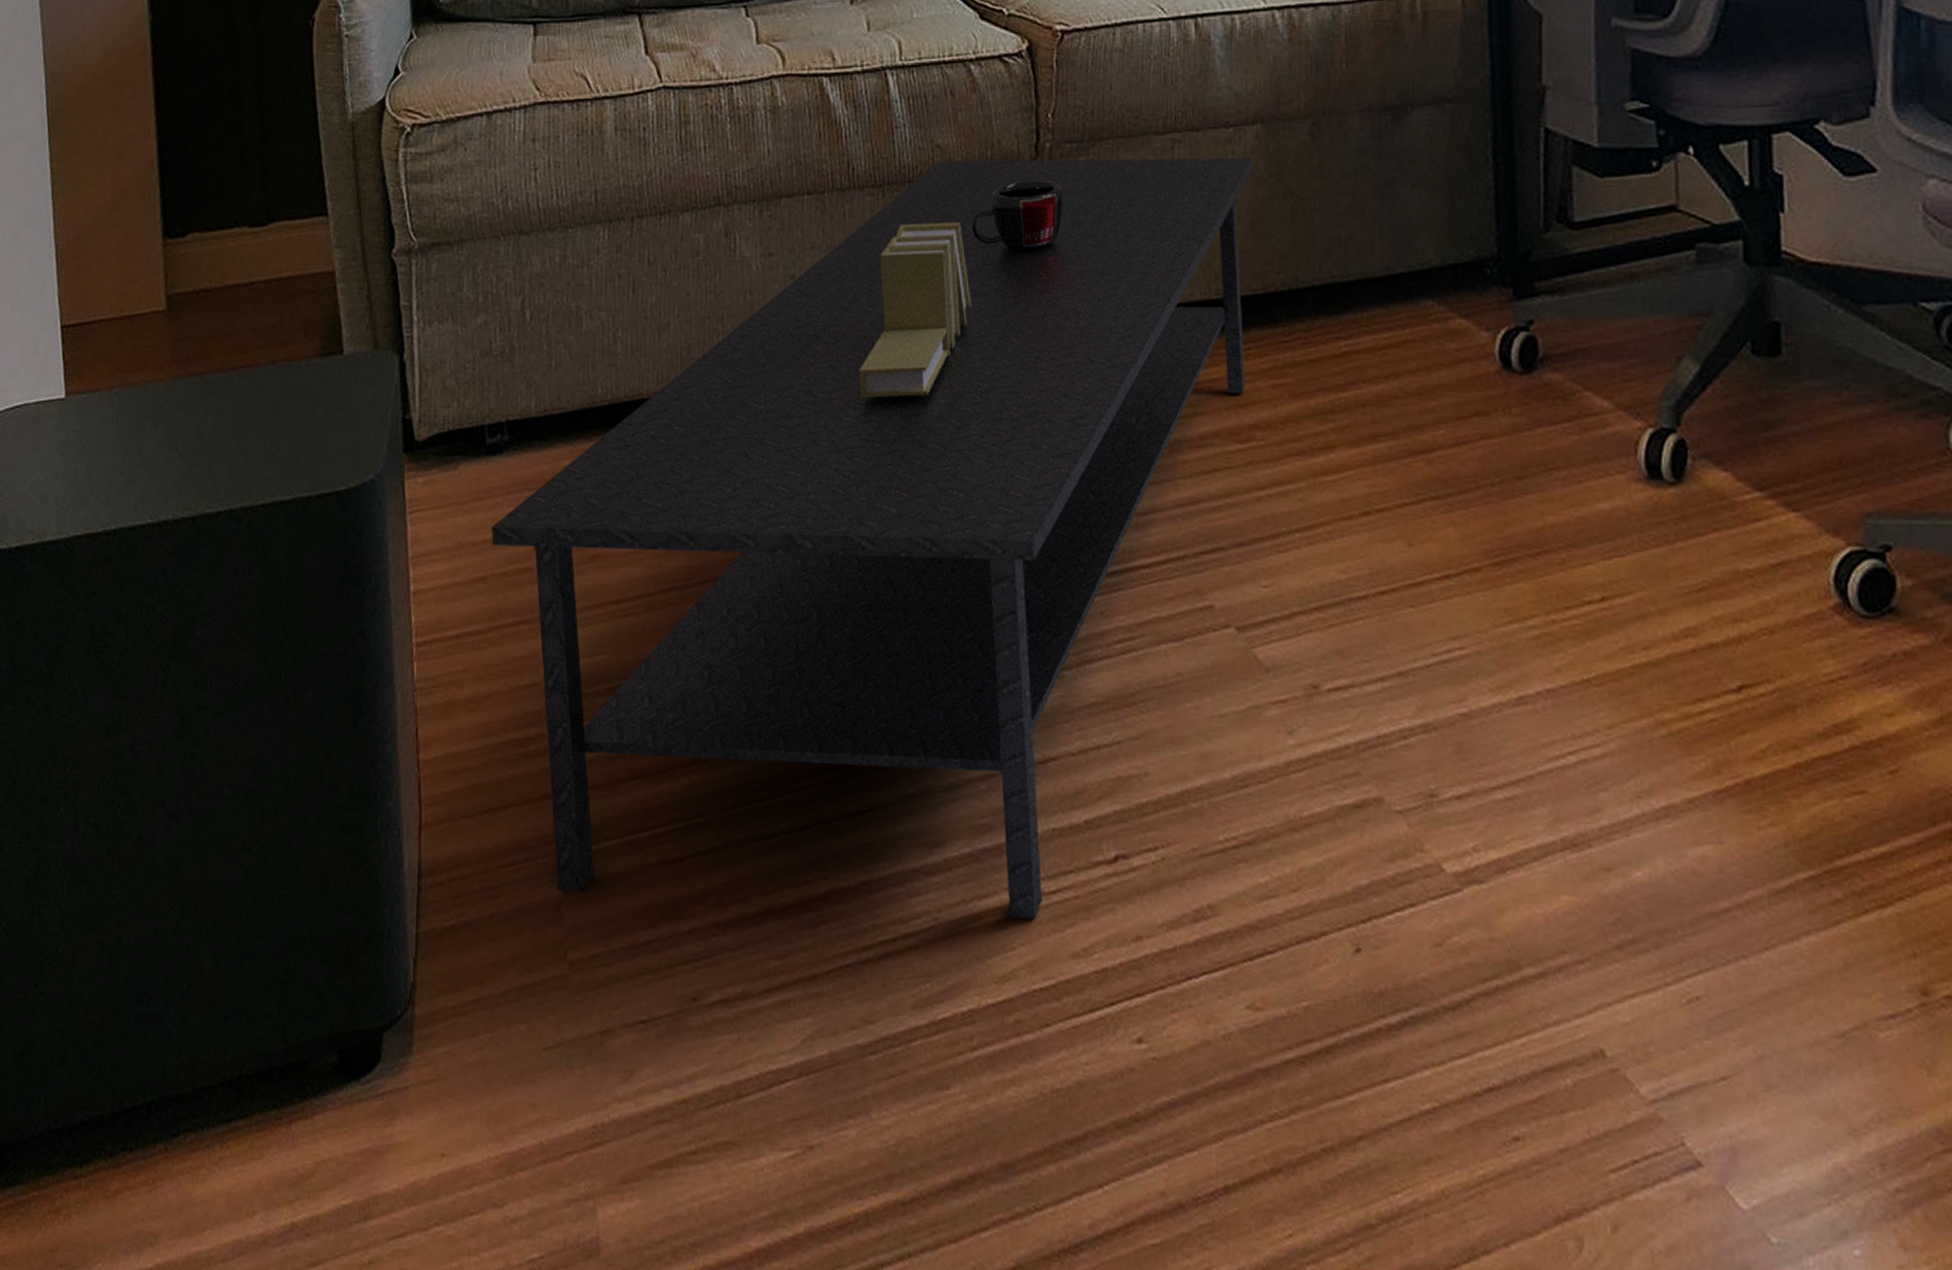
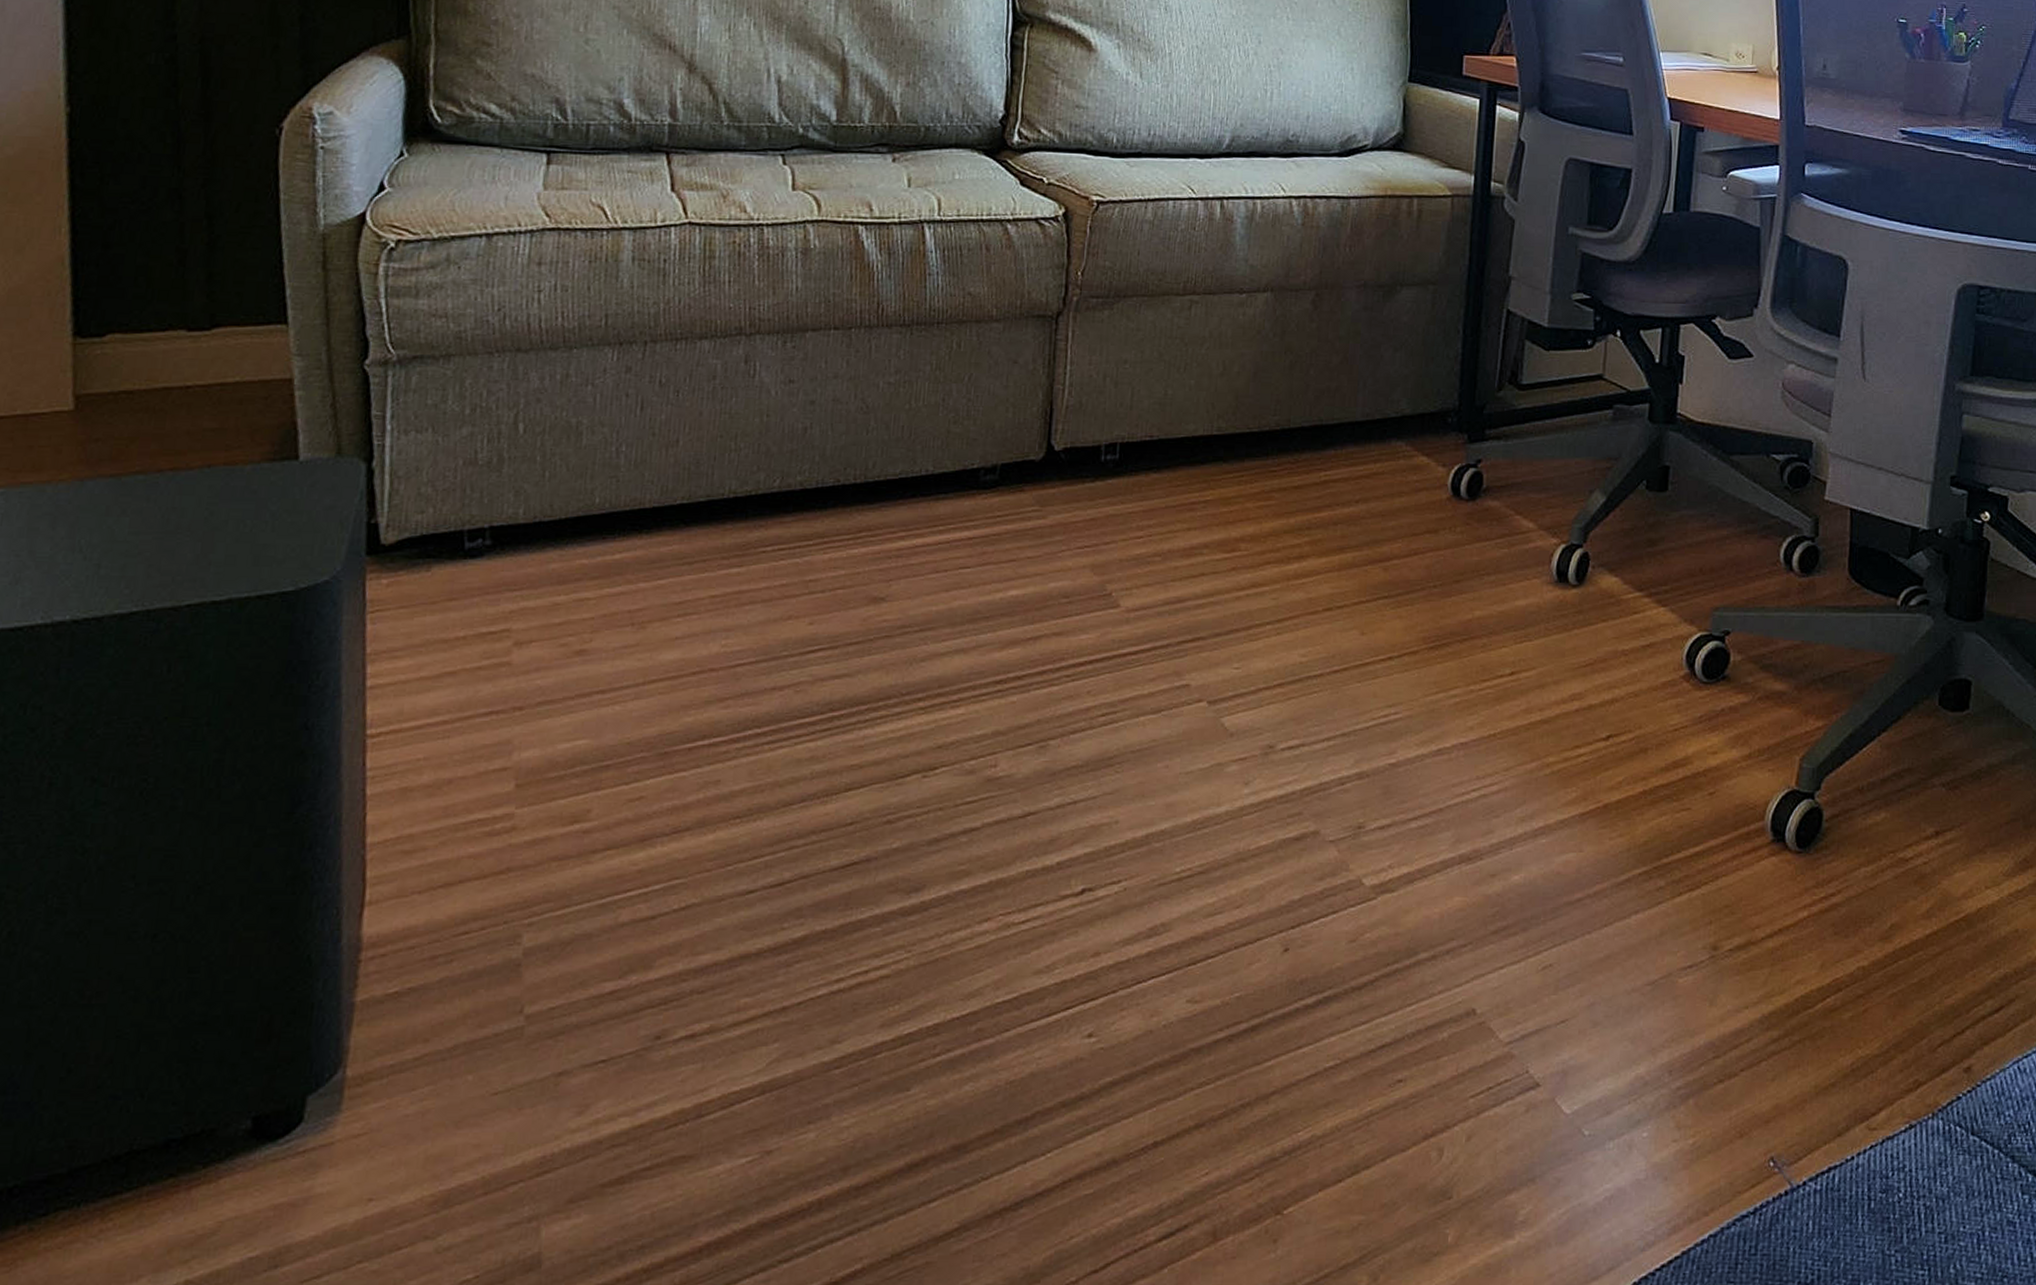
coffee table: present [491,157,1253,920] -> none [464,307,1261,953]
books: present [859,221,971,399] -> none [872,360,990,511]
mug: present [971,179,1064,252] -> none [995,327,1086,389]

